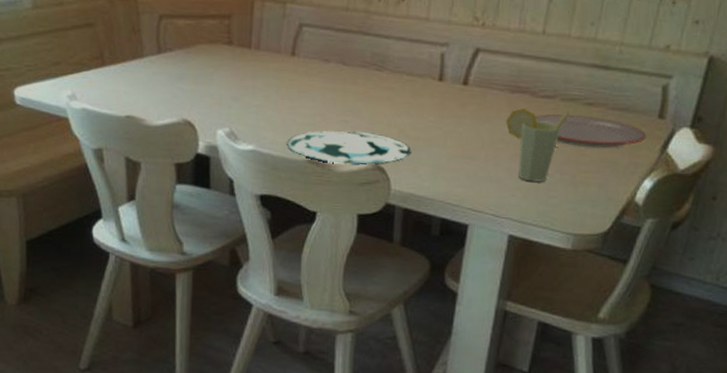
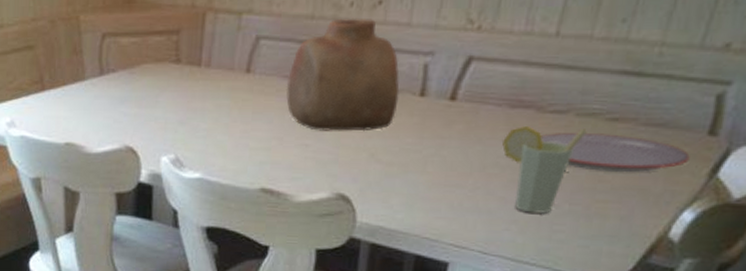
plate: present [287,131,411,165] -> none [238,156,383,194]
vase: none [326,11,422,110] -> present [286,18,400,132]

